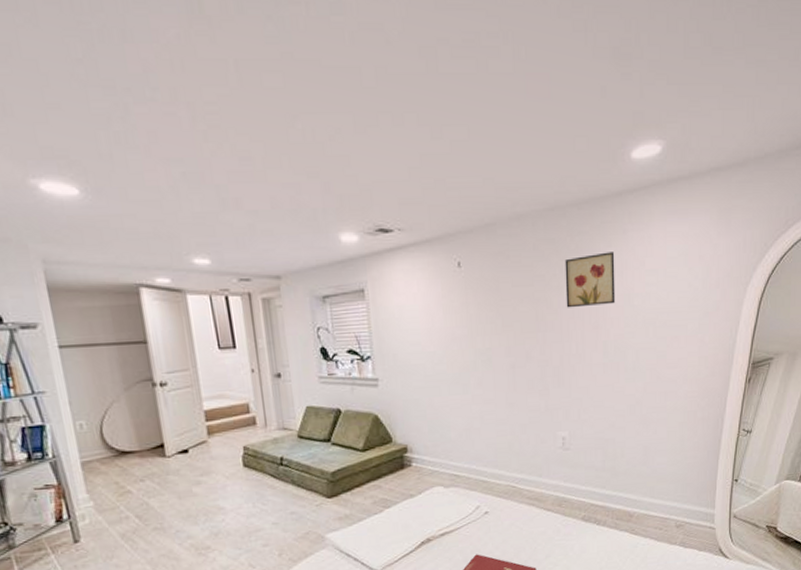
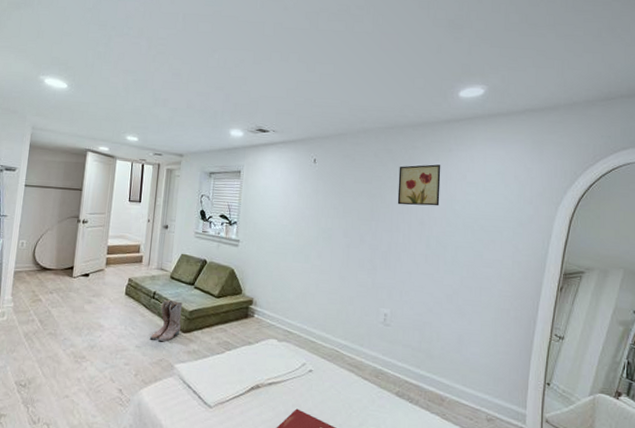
boots: none [287,463,324,514] -> present [149,300,183,342]

